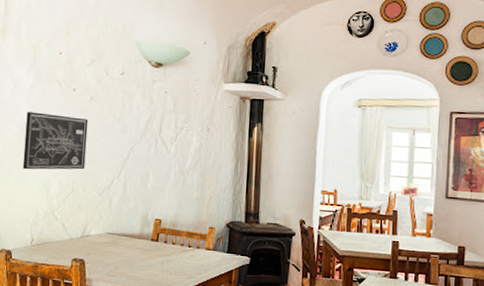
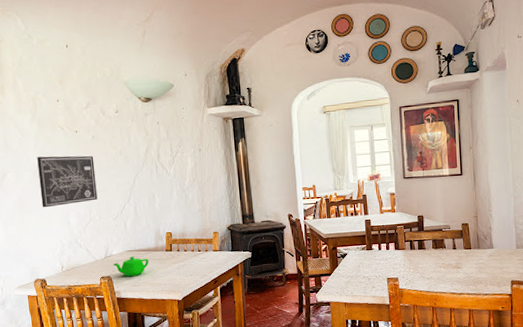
teapot: none [89,240,131,264] -> present [113,256,149,276]

